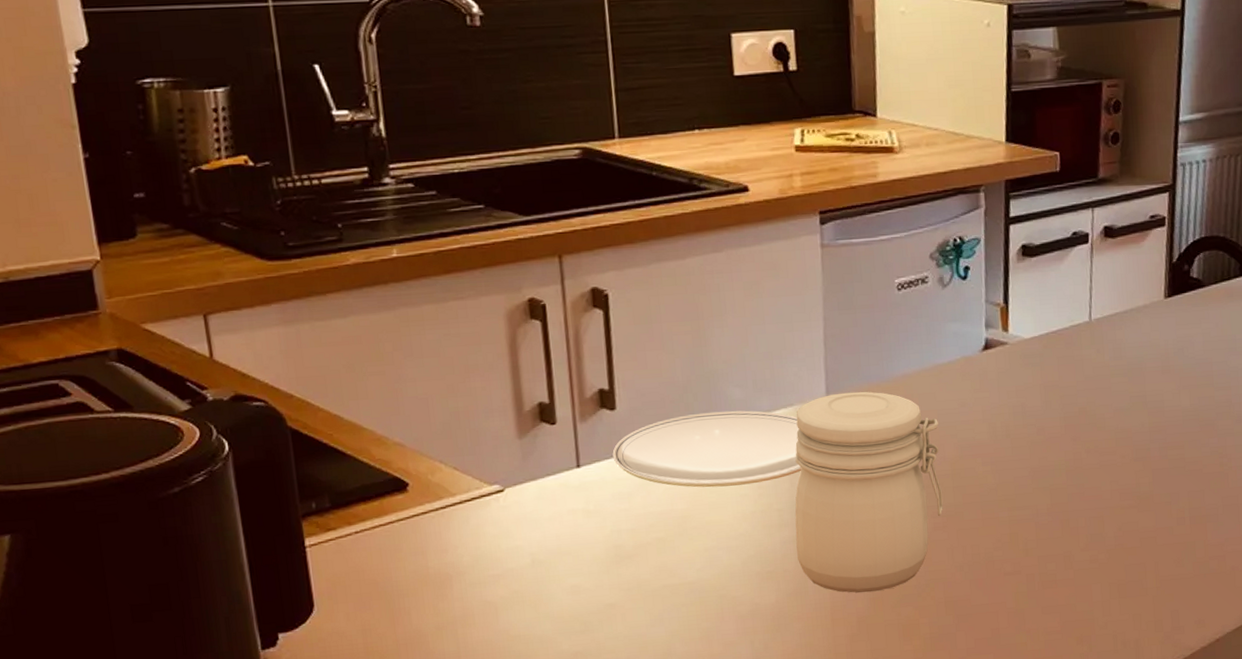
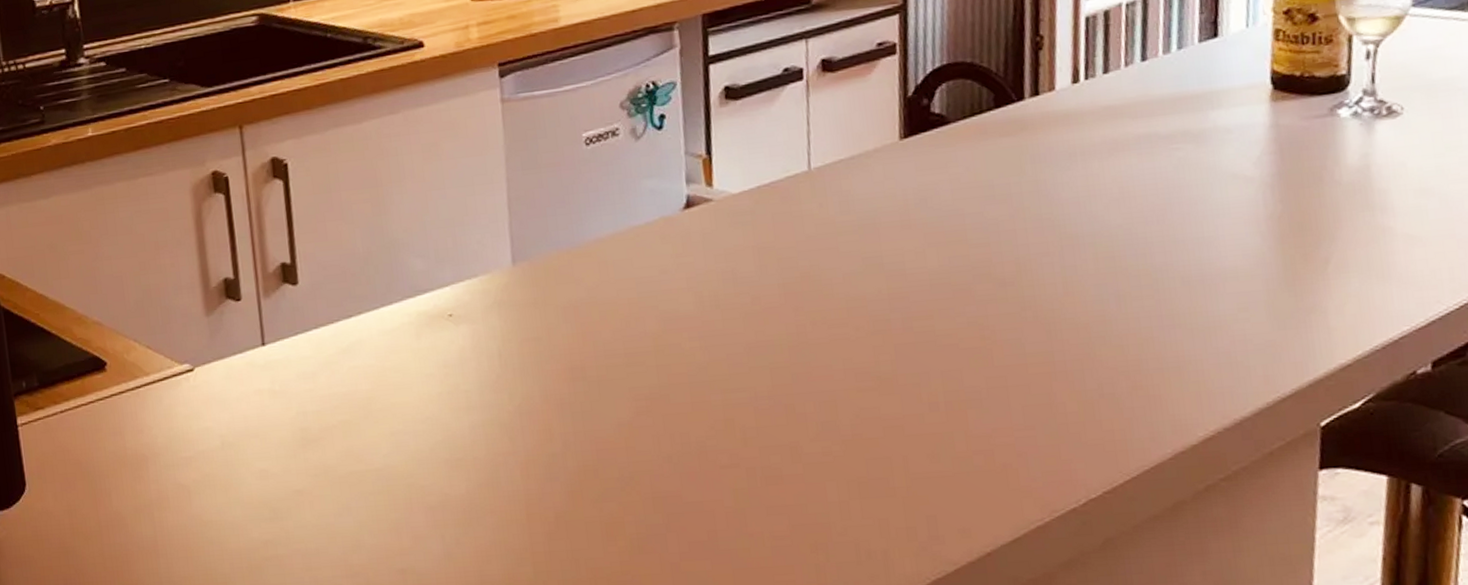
plate: present [612,410,802,488] -> none [296,282,489,367]
jar: present [795,391,943,593] -> none [481,259,646,485]

